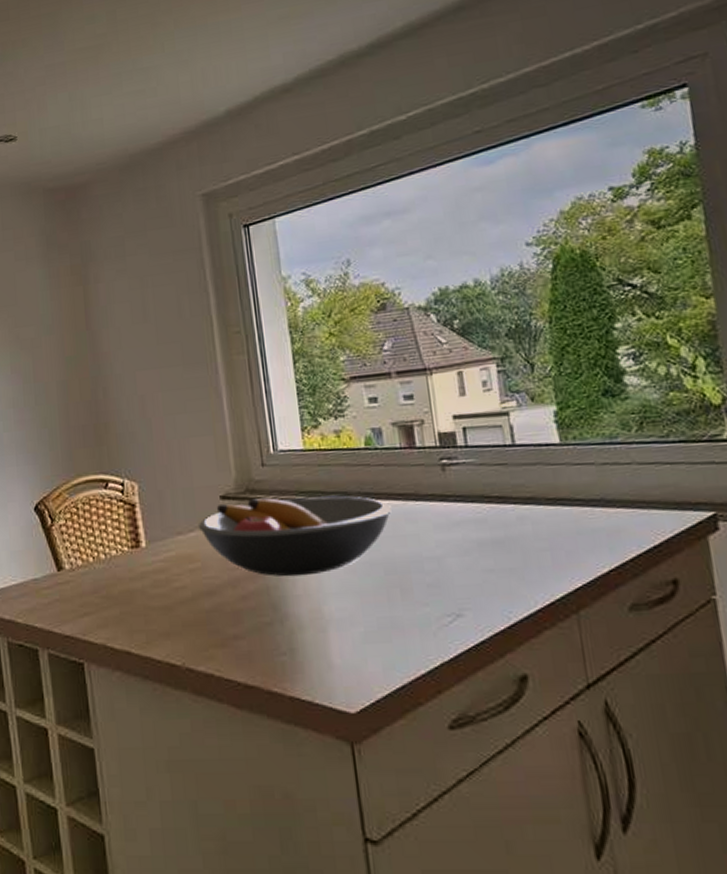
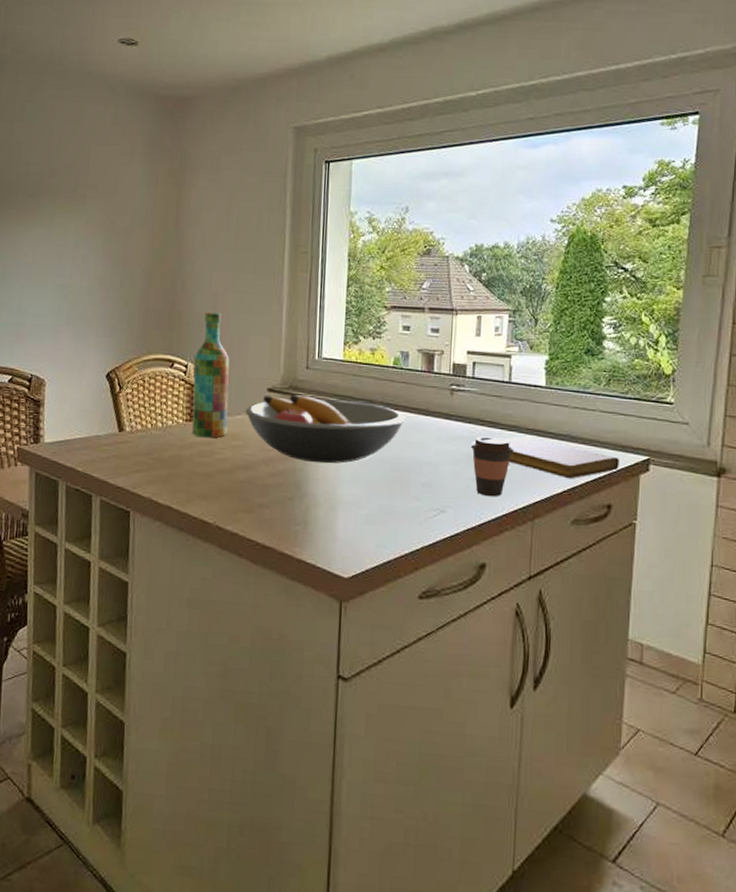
wine bottle: none [129,417,182,565] -> present [192,312,230,438]
coffee cup: none [478,514,536,590] -> present [470,436,514,497]
notebook: none [521,508,678,554] -> present [505,436,619,479]

